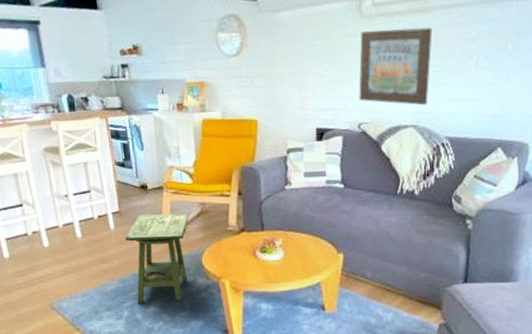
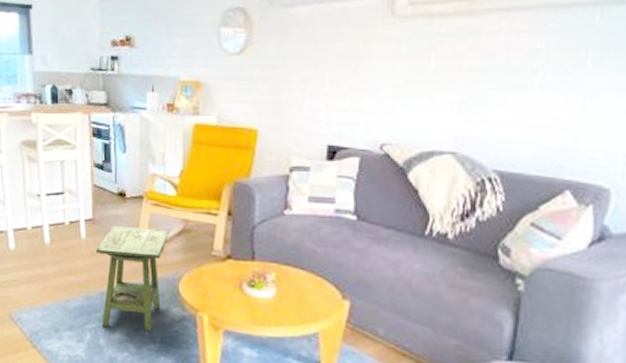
wall art: present [359,27,433,106] -> none [384,33,485,129]

